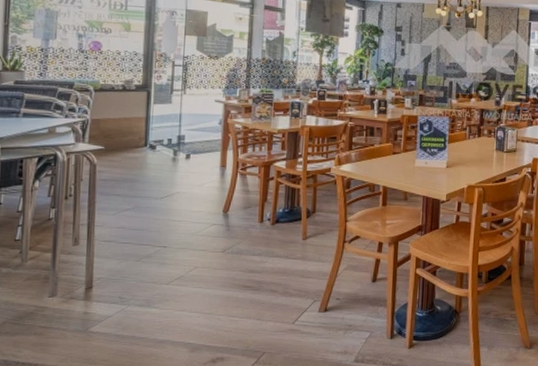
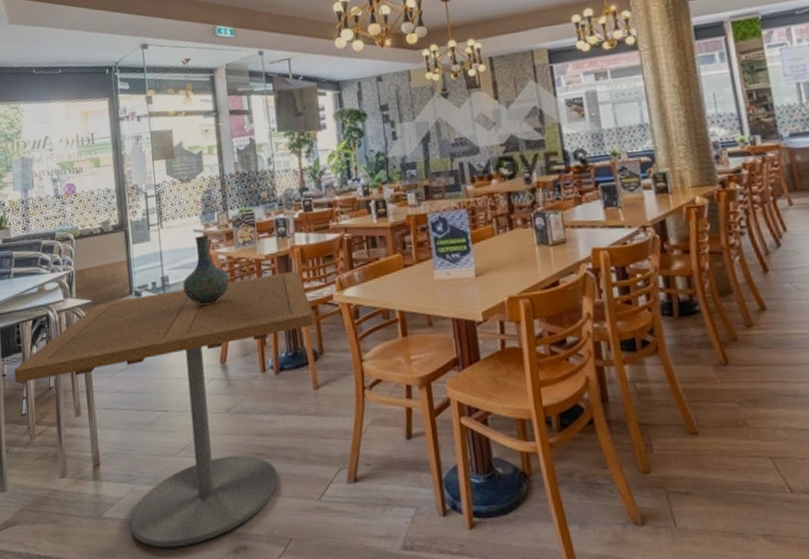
dining table: none [11,145,313,357] -> present [14,271,315,547]
vase: none [197,106,242,163] -> present [183,235,230,305]

